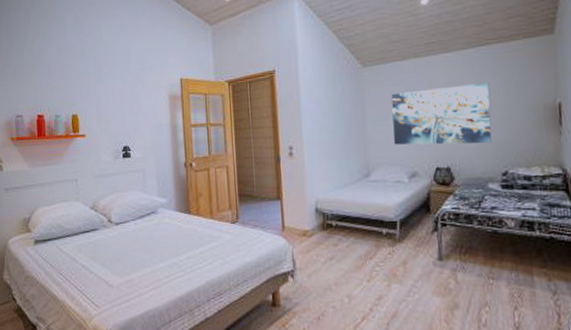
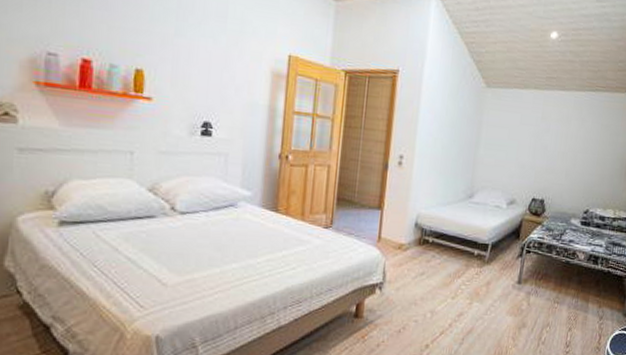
wall art: present [391,82,492,145] -> none [500,120,591,183]

